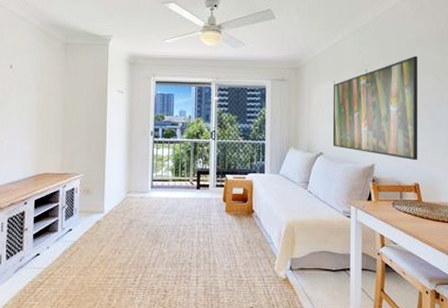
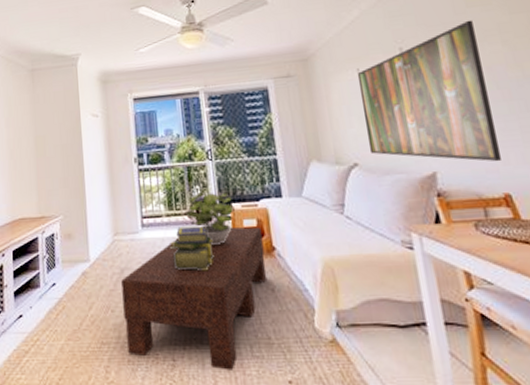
coffee table: none [129,193,246,299] -> present [121,226,267,370]
stack of books: none [173,190,207,224] -> present [170,225,214,271]
potted plant: none [188,163,226,206] -> present [184,191,233,245]

